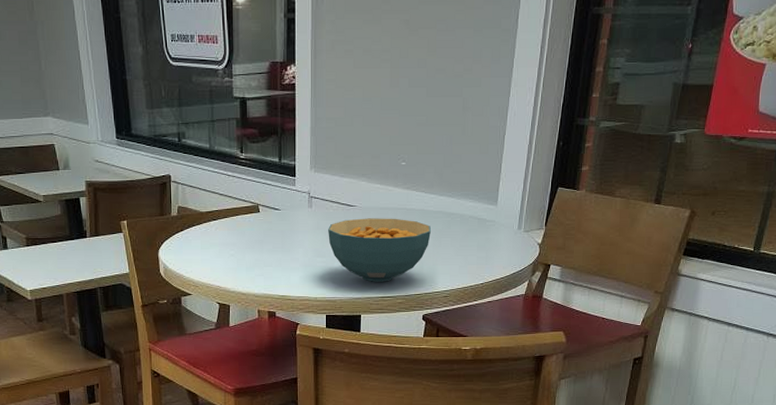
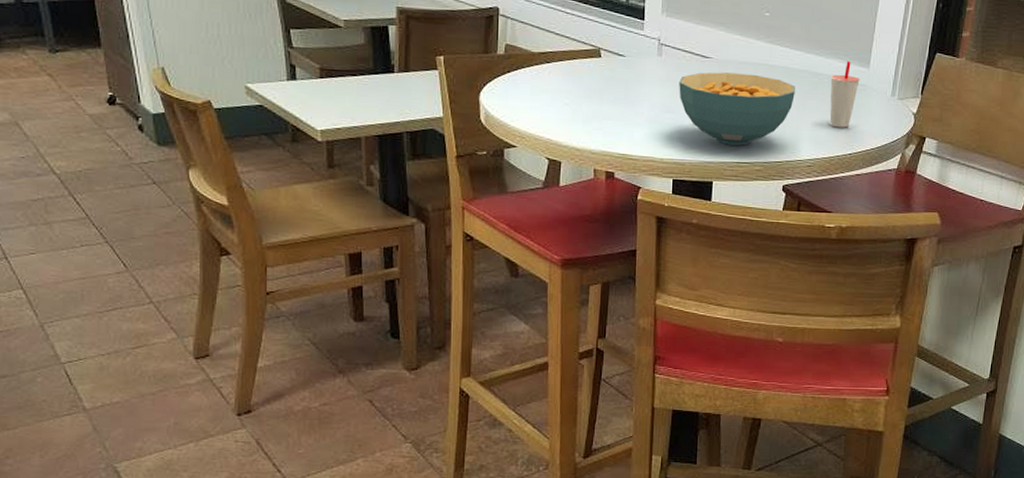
cup: none [462,200,489,261] -> present [830,60,860,128]

